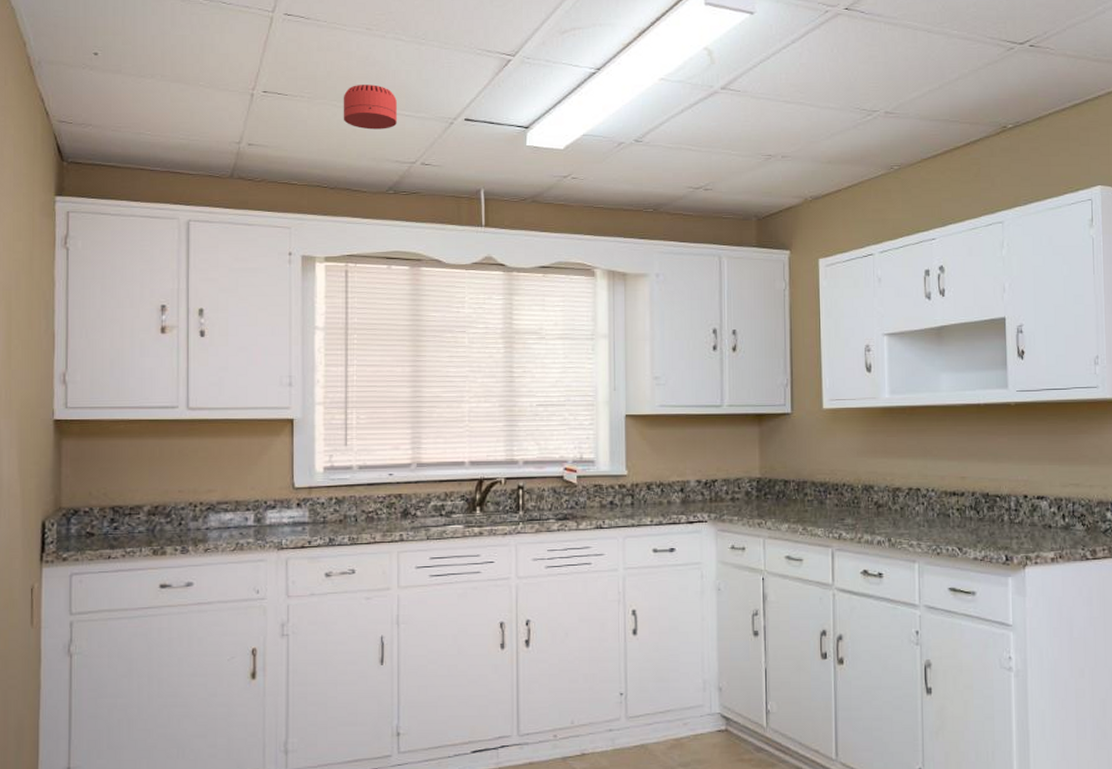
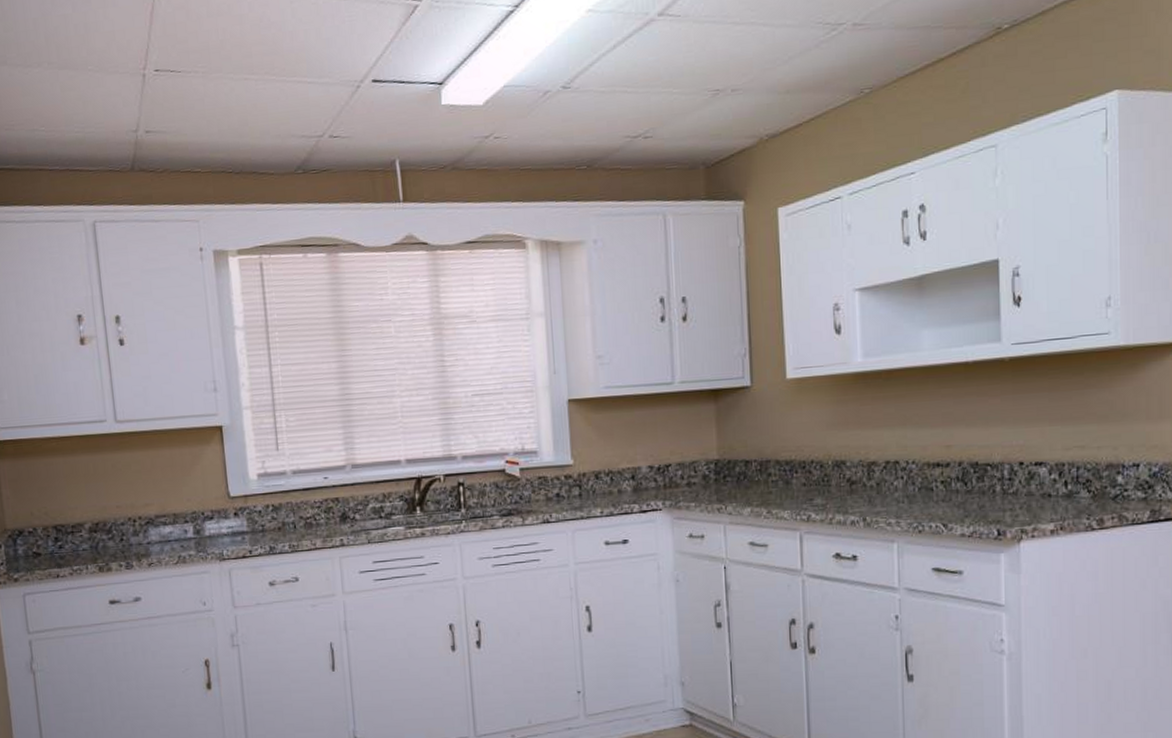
smoke detector: present [343,85,397,130] -> none [239,50,299,103]

